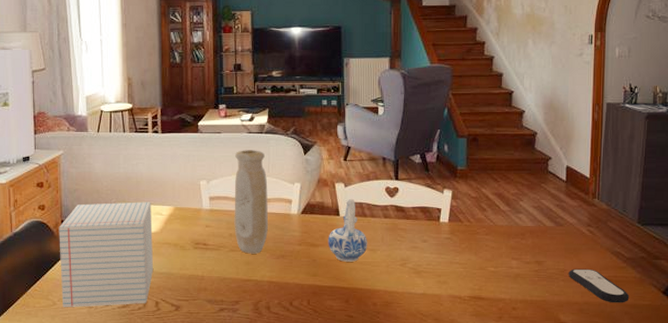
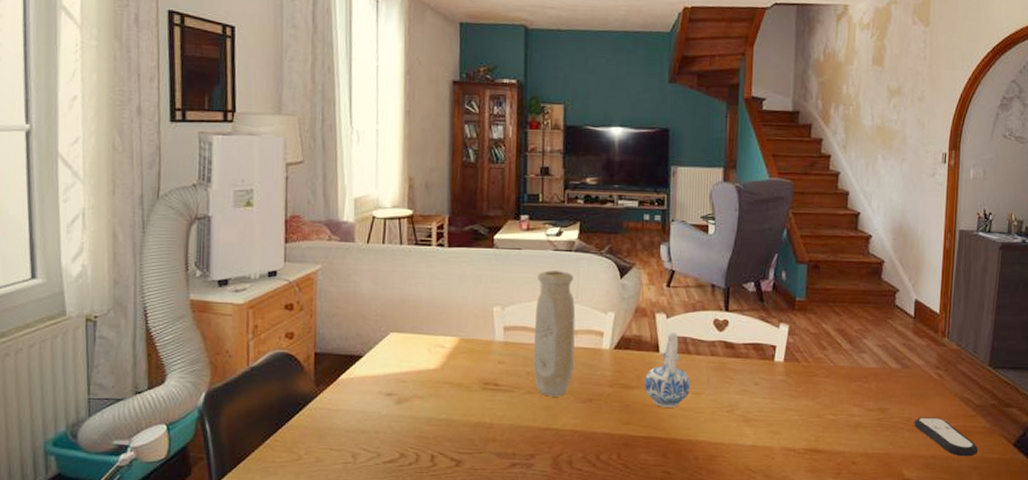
notepad: present [58,202,154,308] -> none [310,330,431,464]

